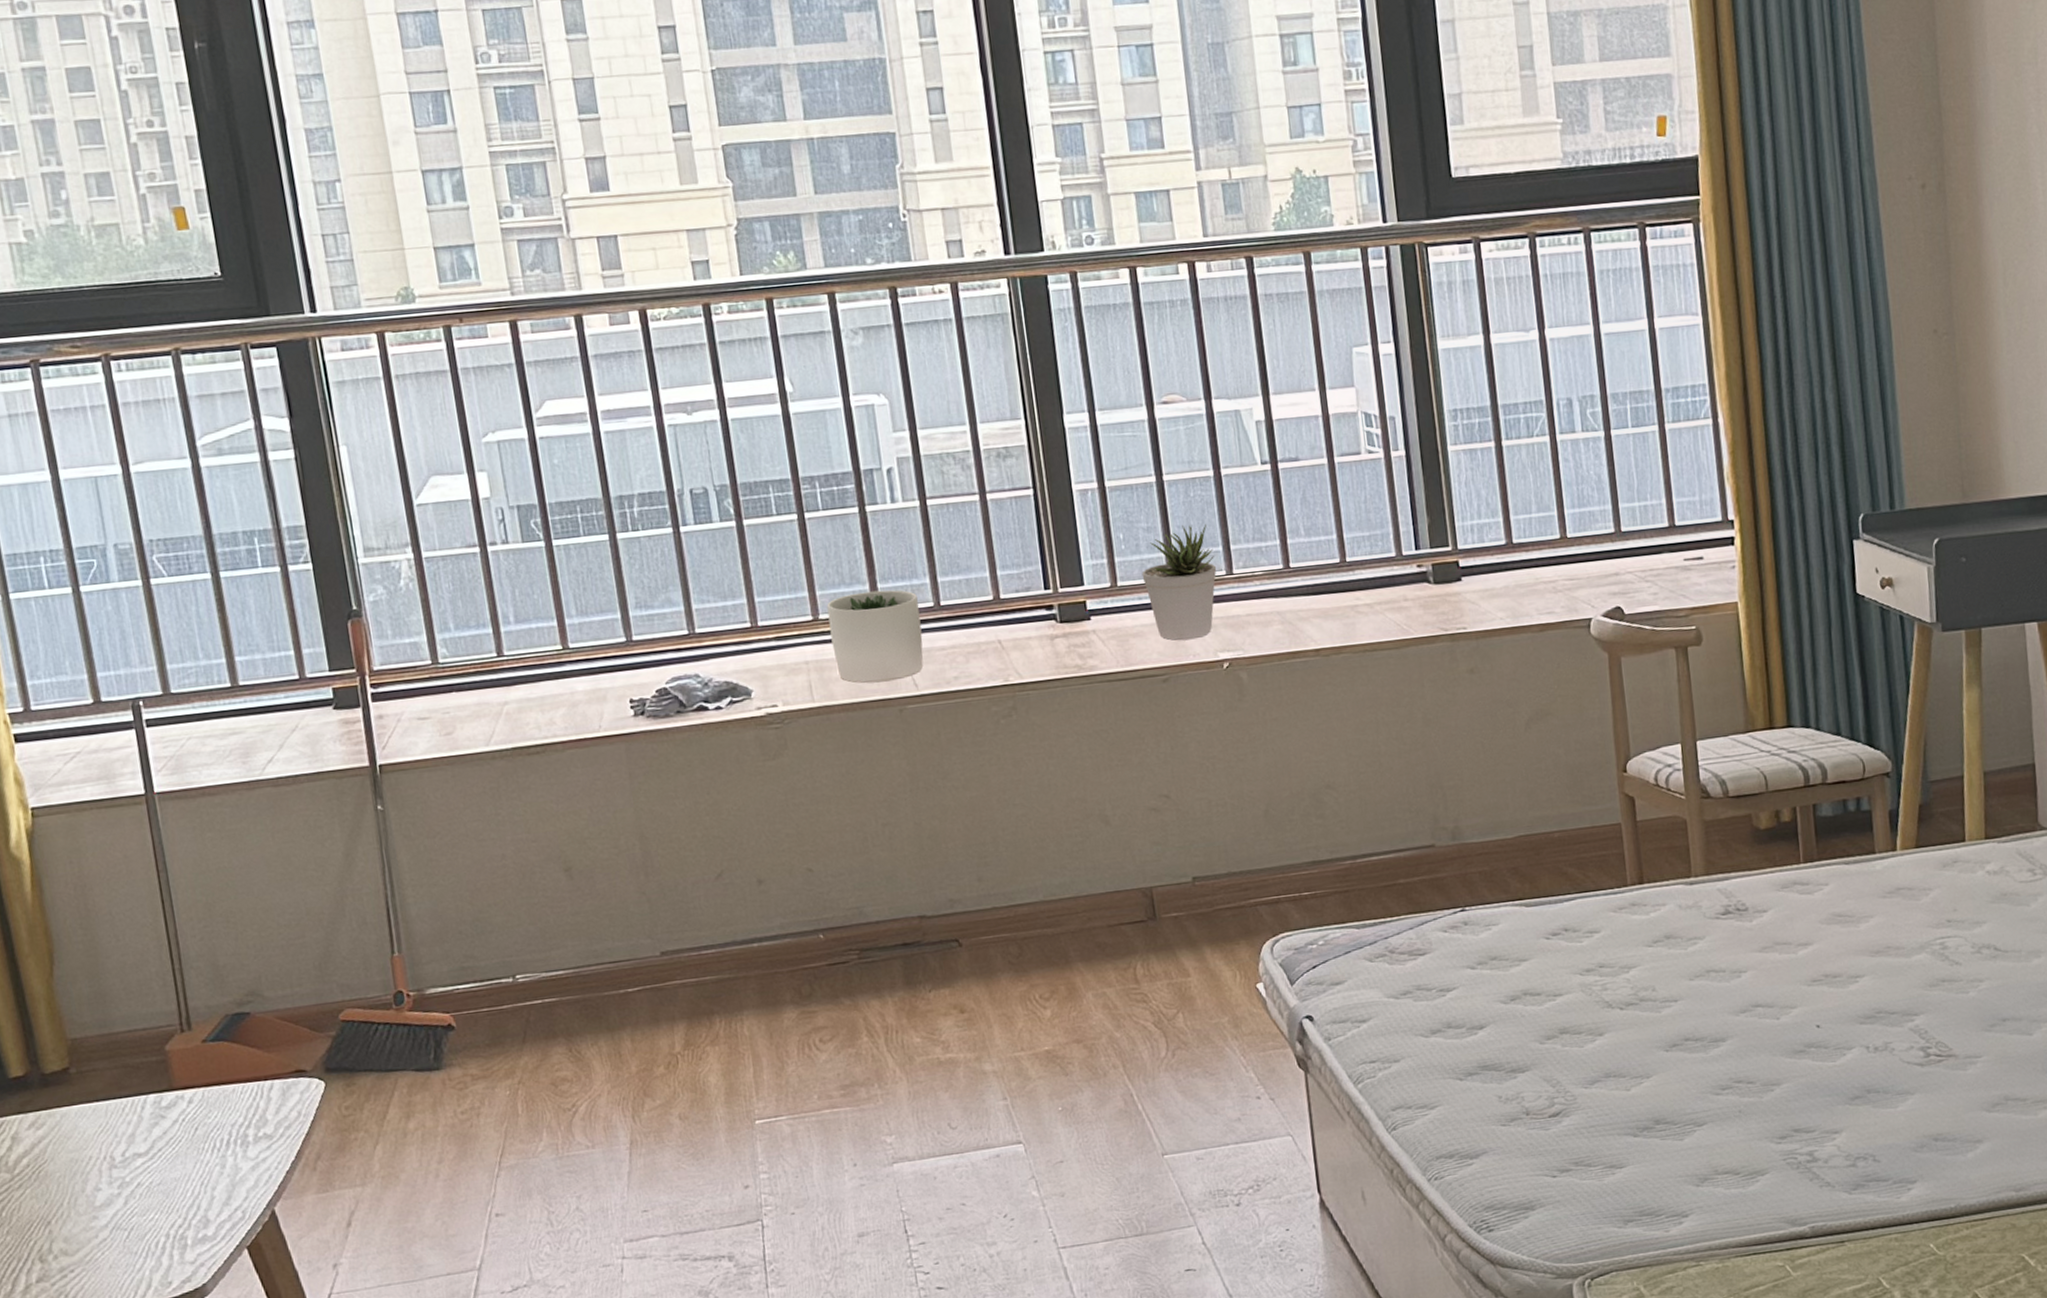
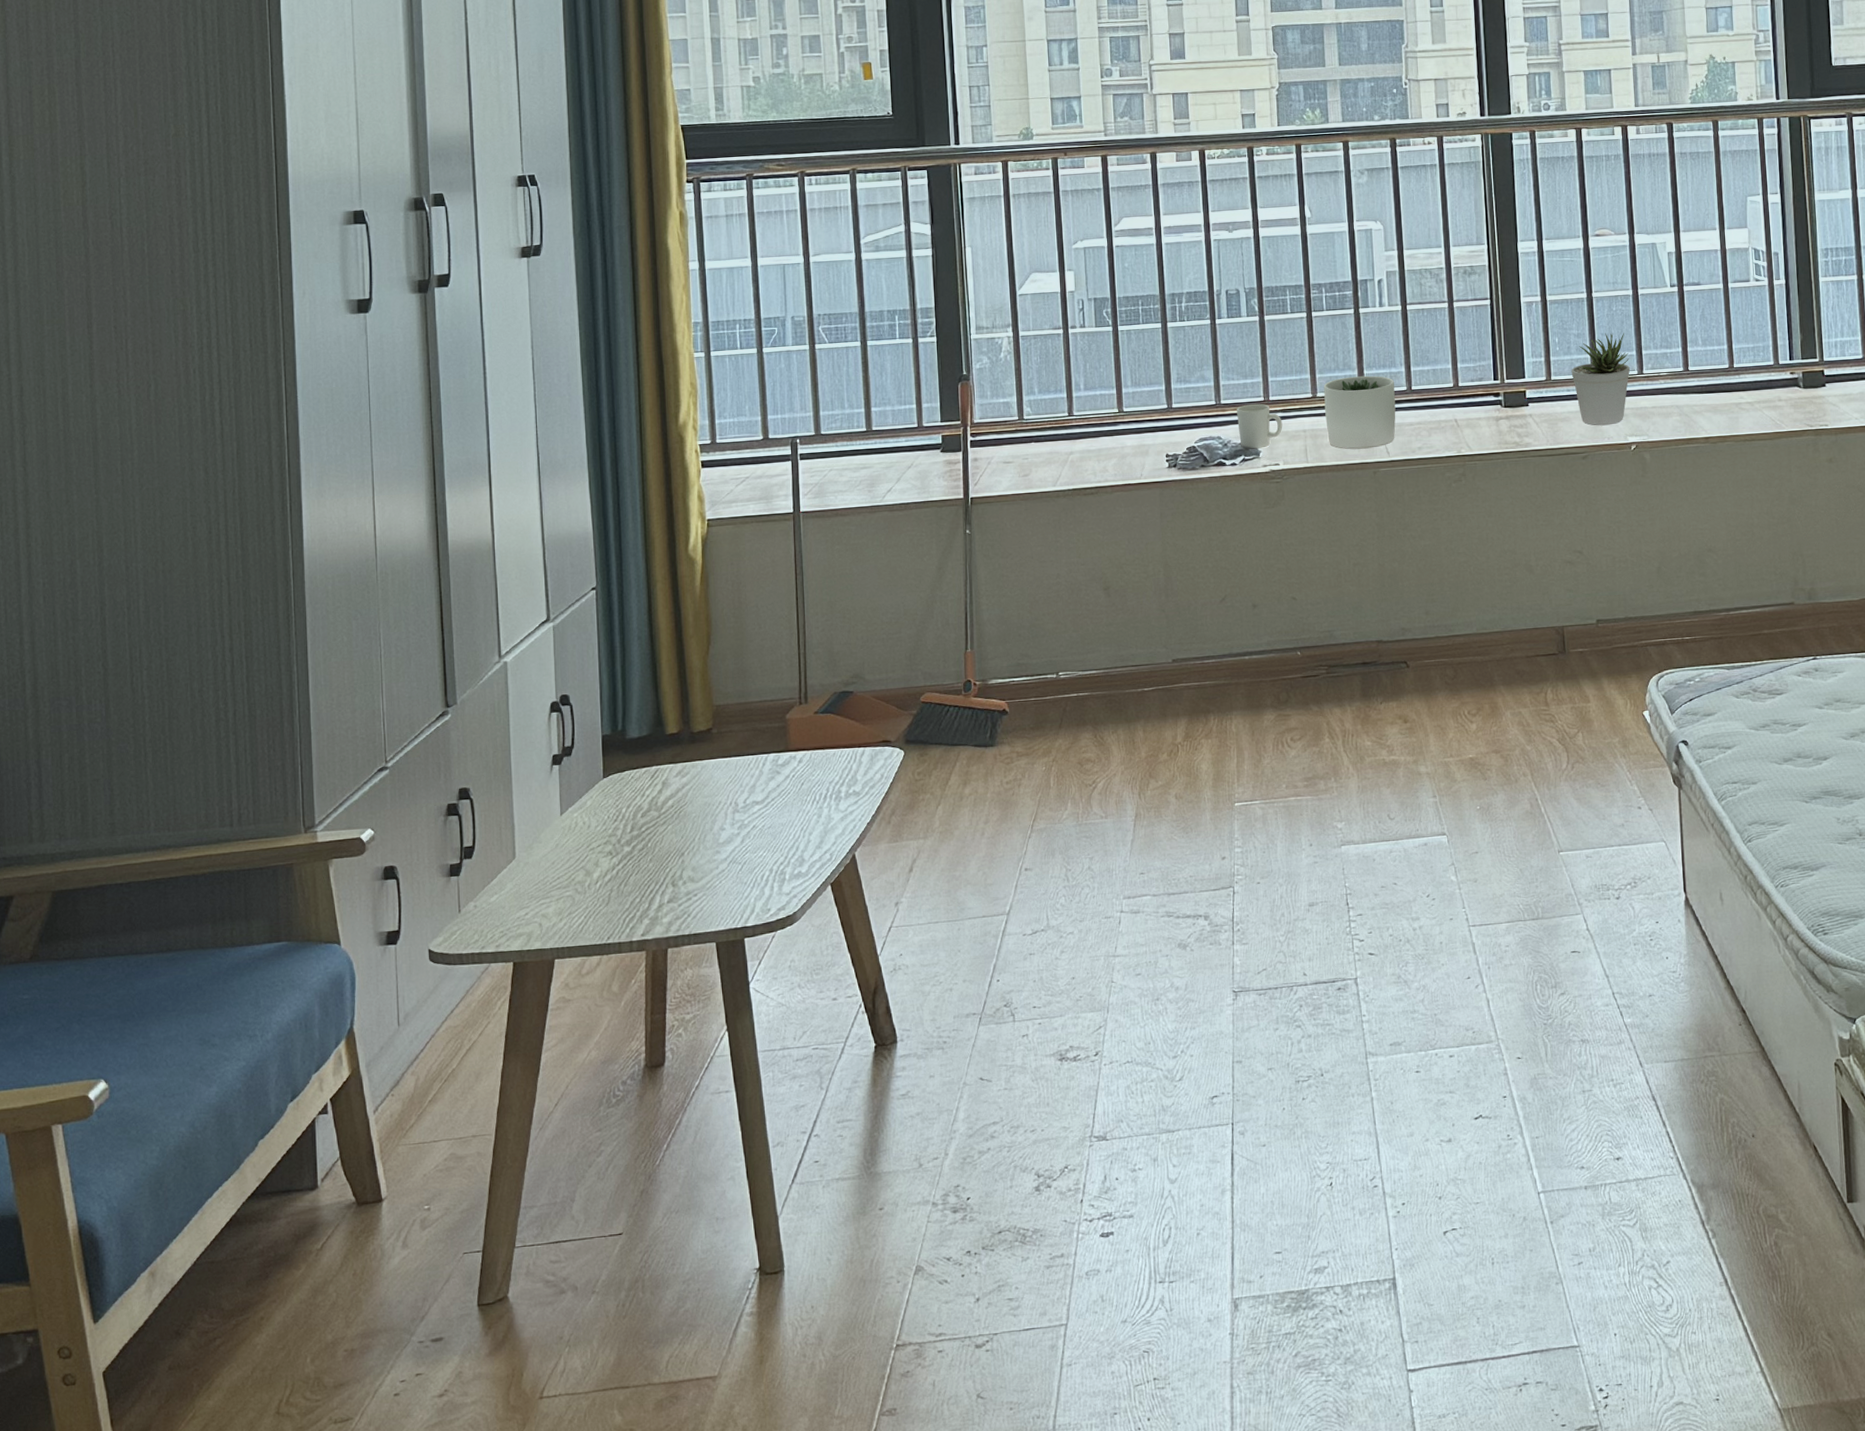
mug: none [716,631,779,689] -> present [1237,403,1283,450]

